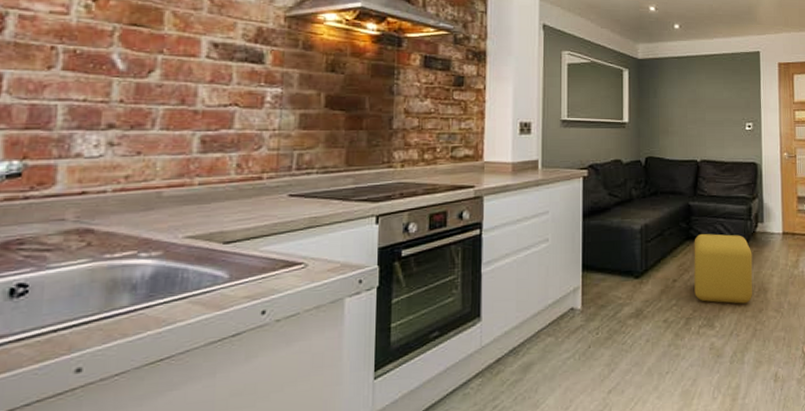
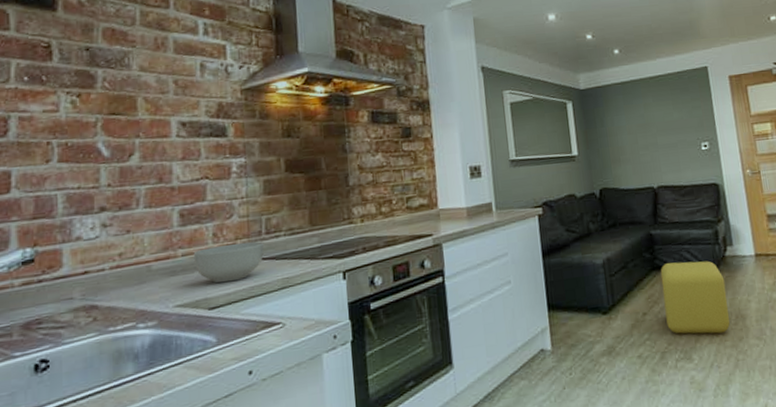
bowl: none [212,176,294,217] -> present [193,241,265,284]

